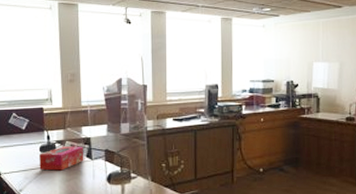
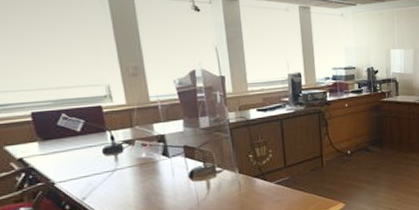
tissue box: present [39,146,84,171] -> none [103,144,160,174]

